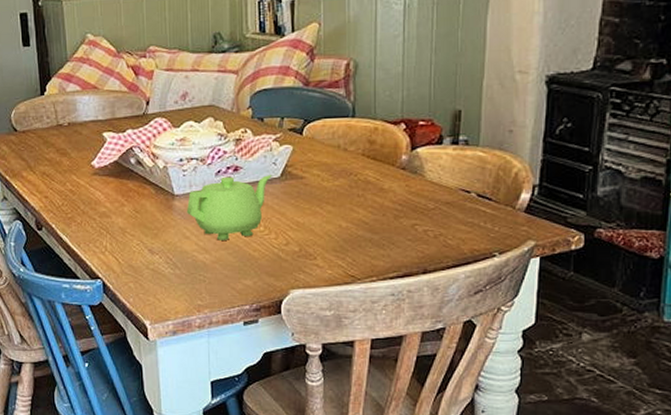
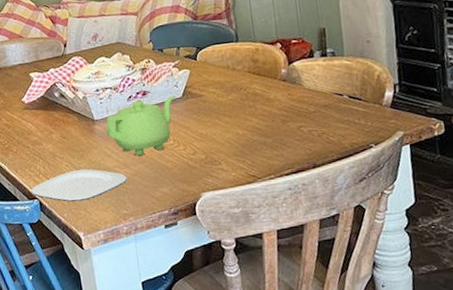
plate: none [93,249,206,287] -> present [30,169,127,202]

